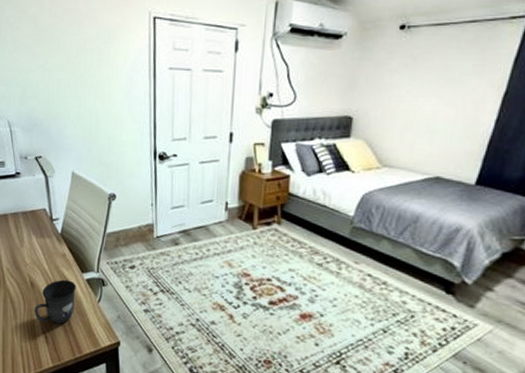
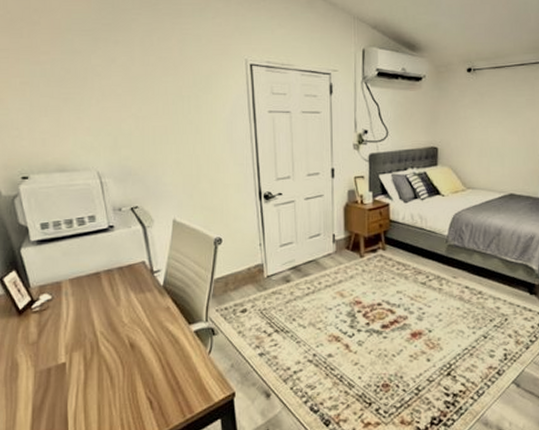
mug: present [34,279,76,324] -> none [135,335,183,386]

